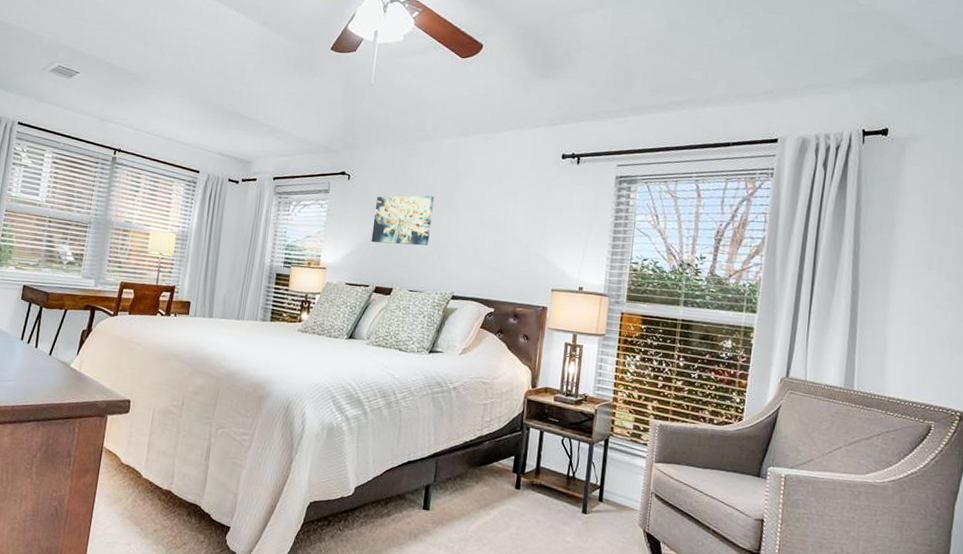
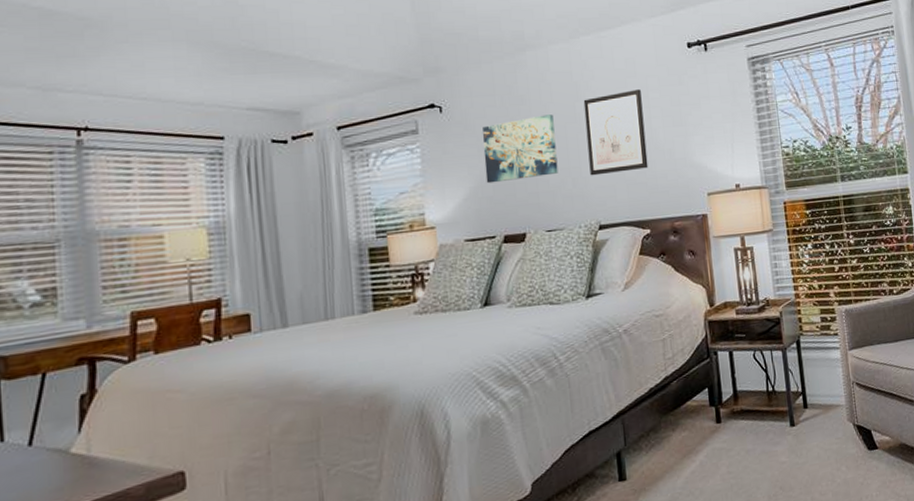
wall art: none [454,187,512,257] -> present [583,89,648,176]

